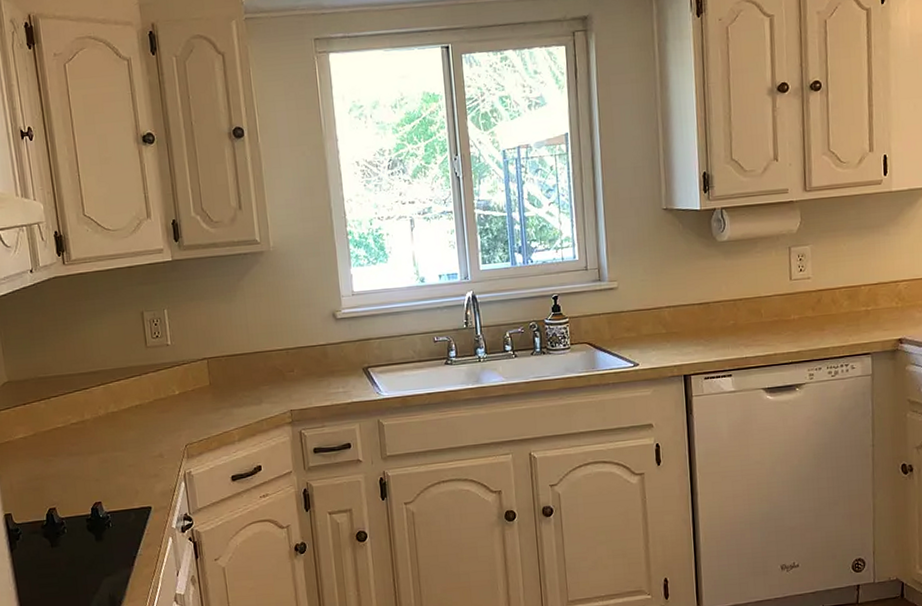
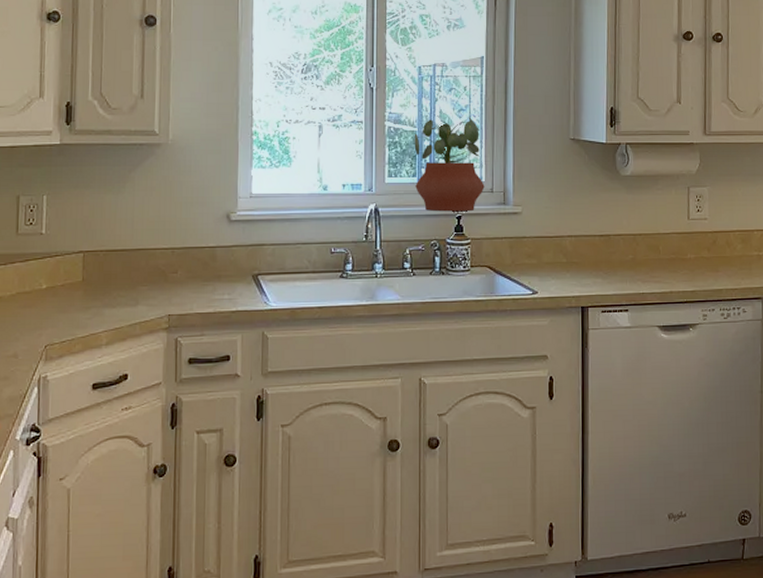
potted plant: none [504,196,579,295] -> present [414,117,485,212]

